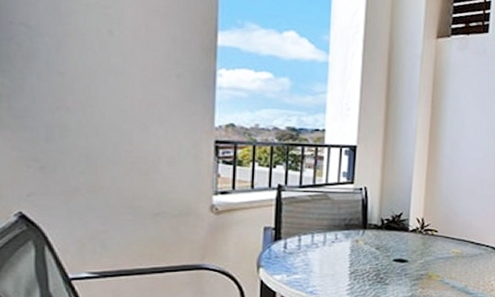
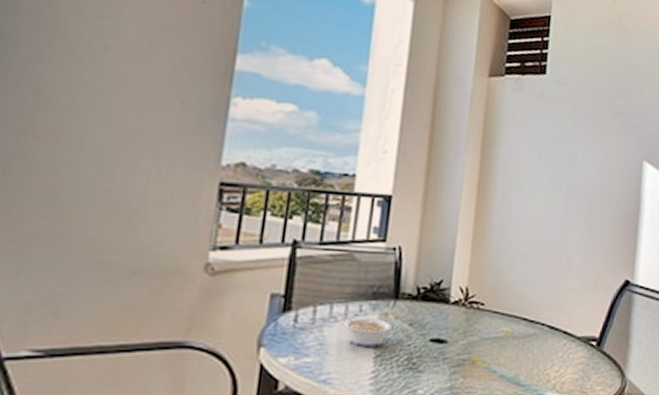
legume: none [321,241,362,266] -> present [341,314,392,347]

